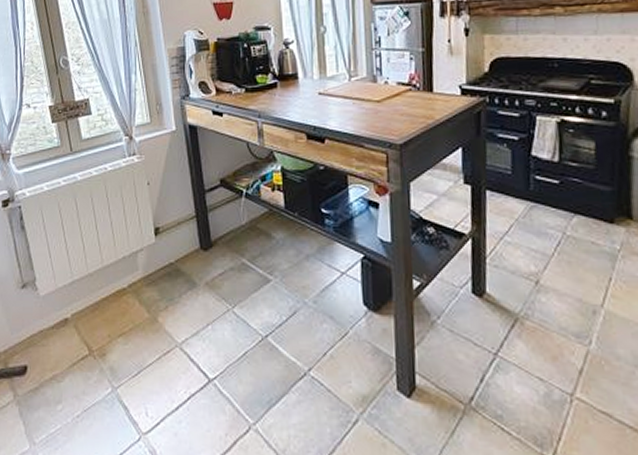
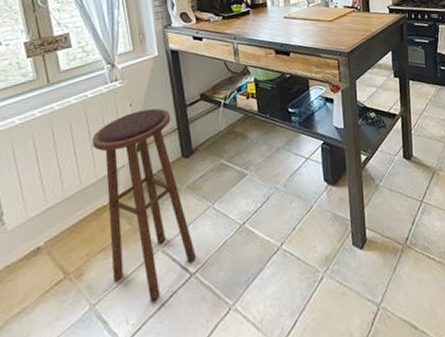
stool: none [112,191,214,400] -> present [92,108,196,302]

